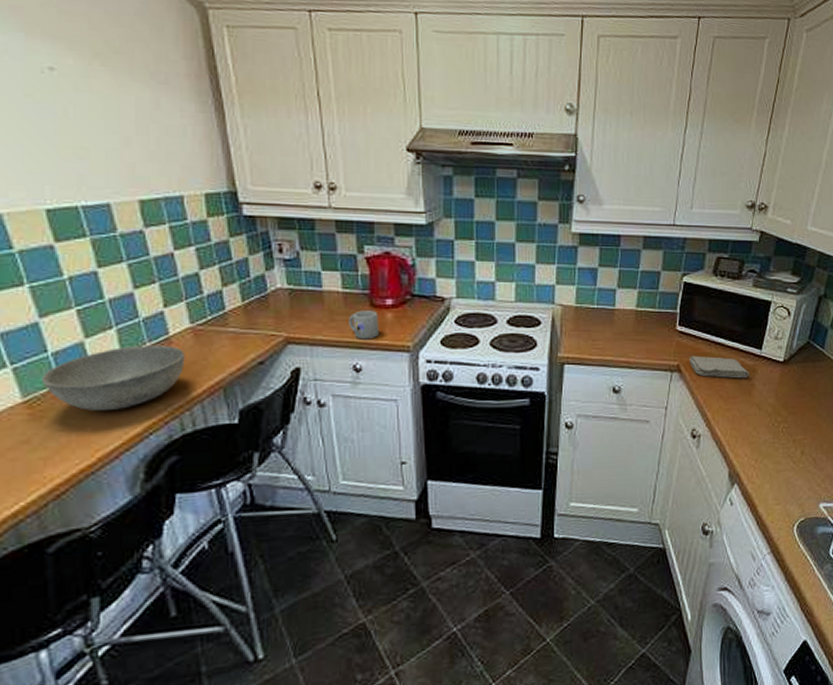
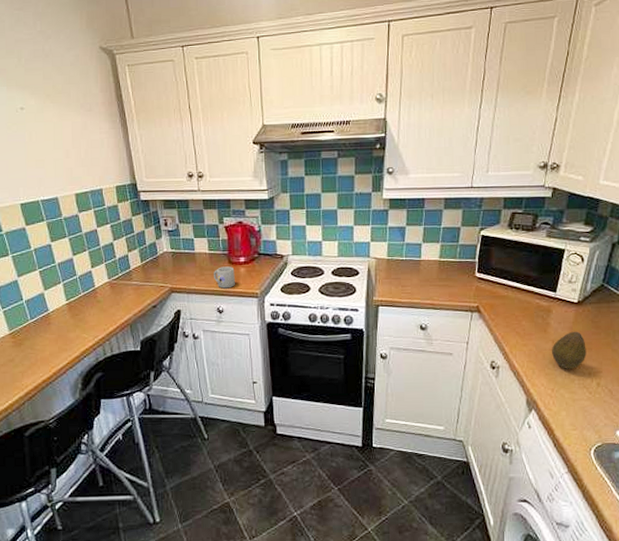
bowl: present [41,345,185,412] -> none [19,294,106,341]
washcloth: present [689,355,750,379] -> none [488,298,545,318]
fruit: none [756,393,791,437] -> present [552,331,587,369]

